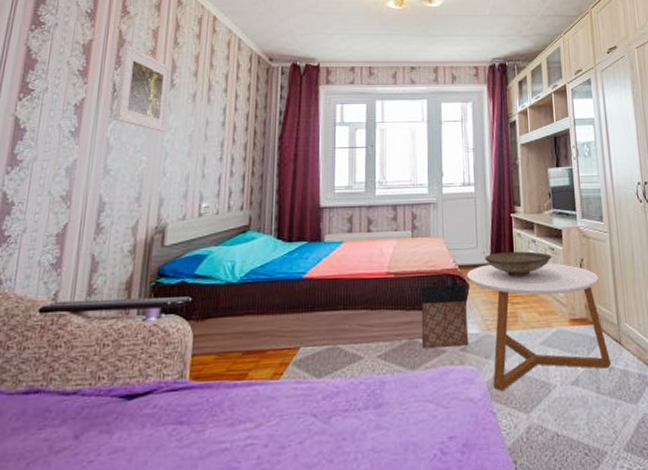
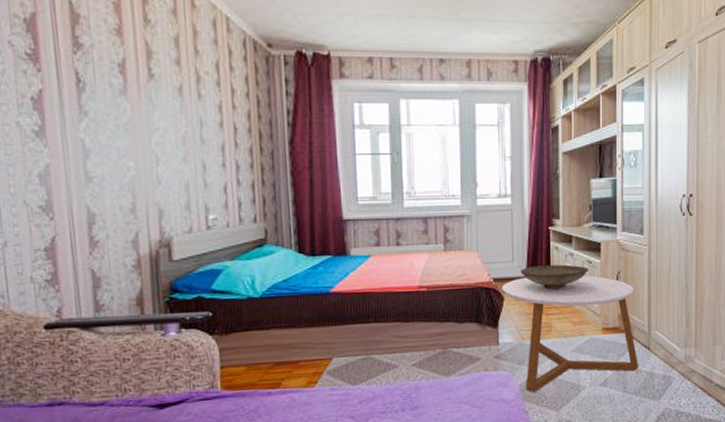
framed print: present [114,45,172,132] -> none [77,21,152,133]
bag: present [421,280,469,348] -> none [455,293,503,356]

